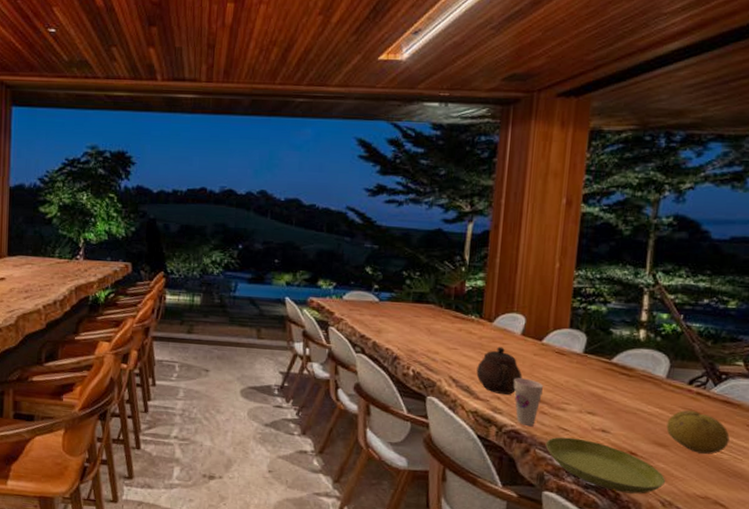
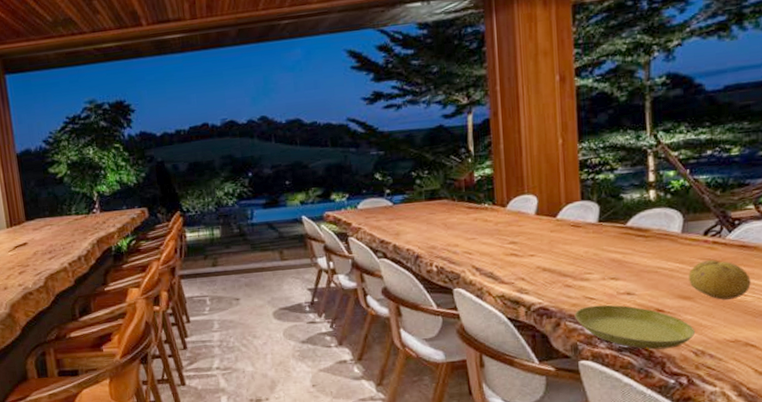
teapot: present [476,347,523,395] -> none [497,229,543,275]
cup: present [513,378,544,426] -> none [535,255,565,301]

